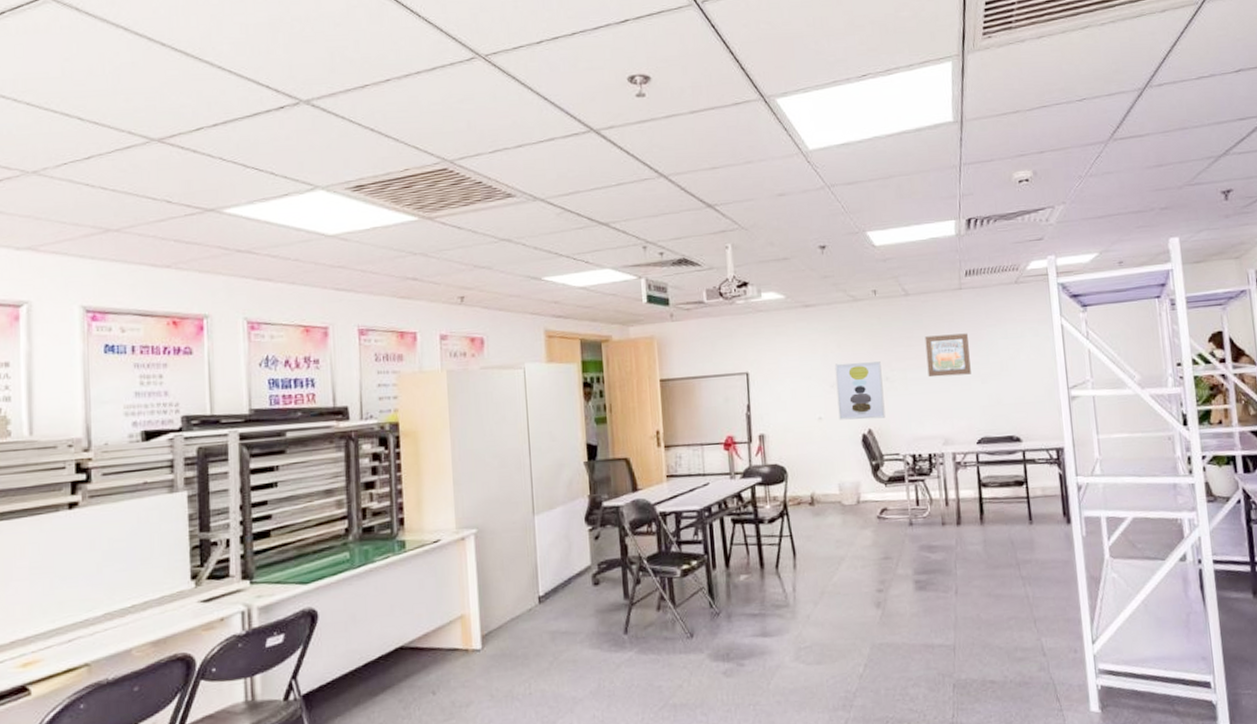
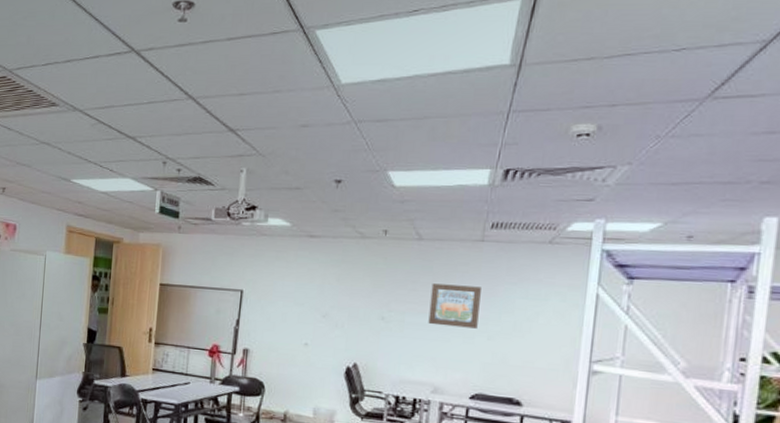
wall art: present [834,361,886,420] -> none [325,295,379,355]

